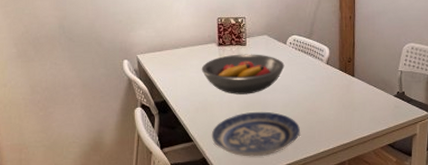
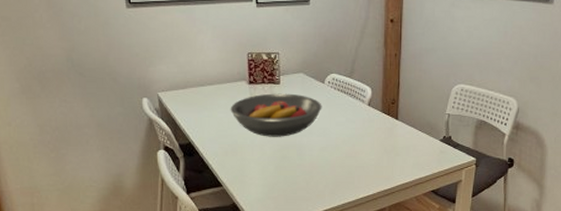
plate: present [211,111,300,157] -> none [242,155,338,203]

